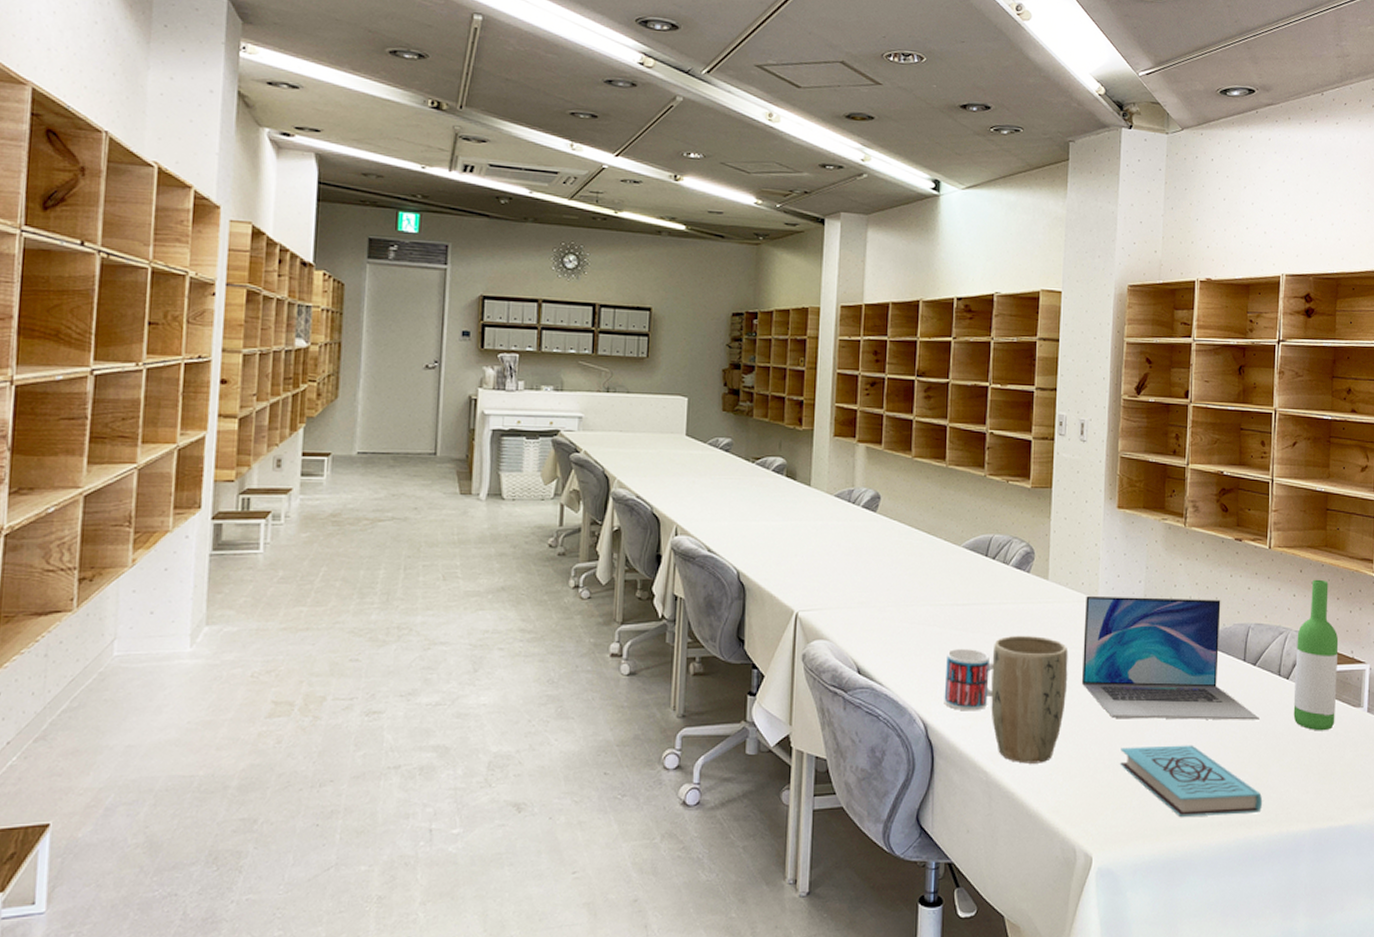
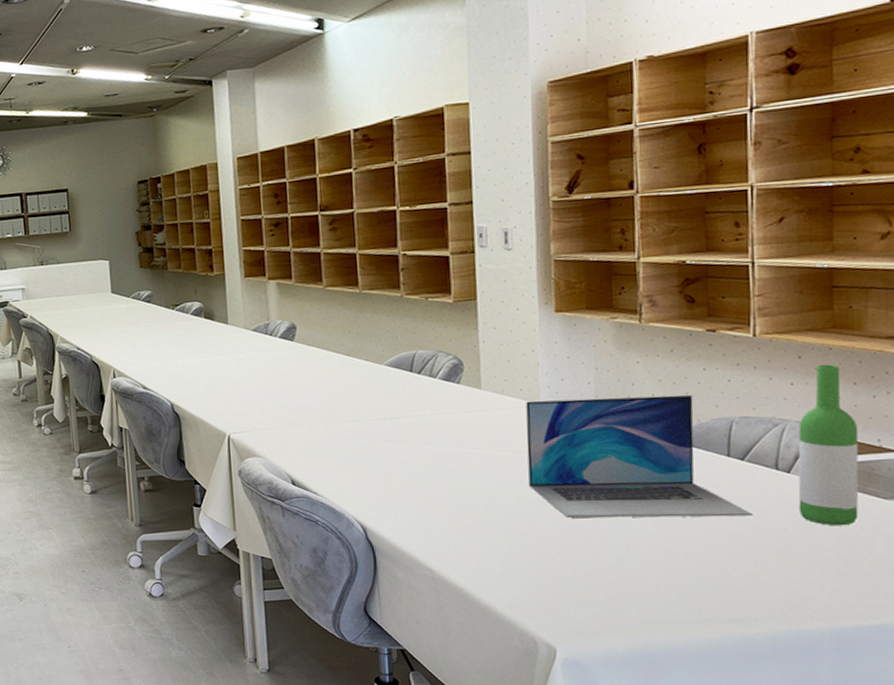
mug: present [944,648,994,711] -> none [379,458,431,515]
plant pot: present [991,635,1068,764] -> none [427,442,513,562]
book: present [1120,745,1263,817] -> none [580,542,764,612]

